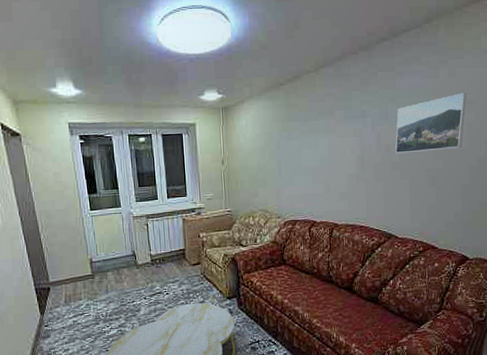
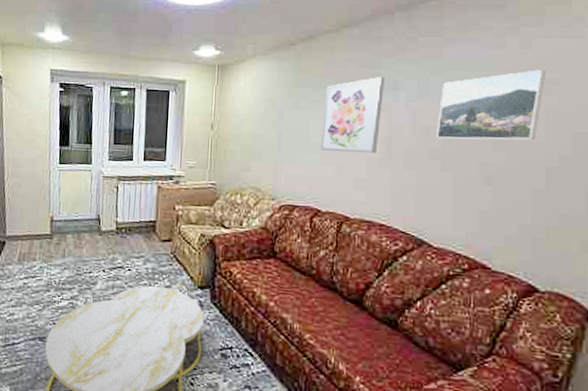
wall art: none [311,107,356,173] -> present [320,77,386,154]

